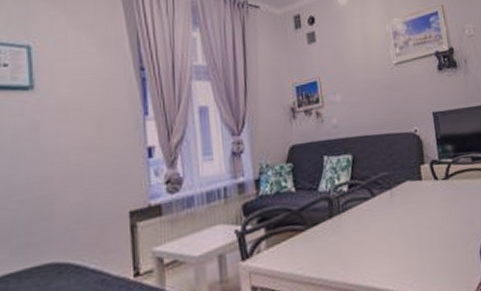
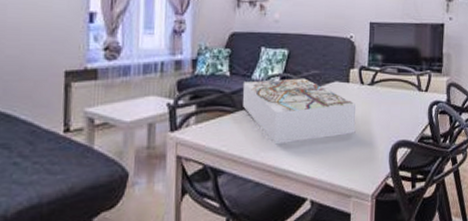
board game: none [309,182,438,260] -> present [242,78,357,145]

